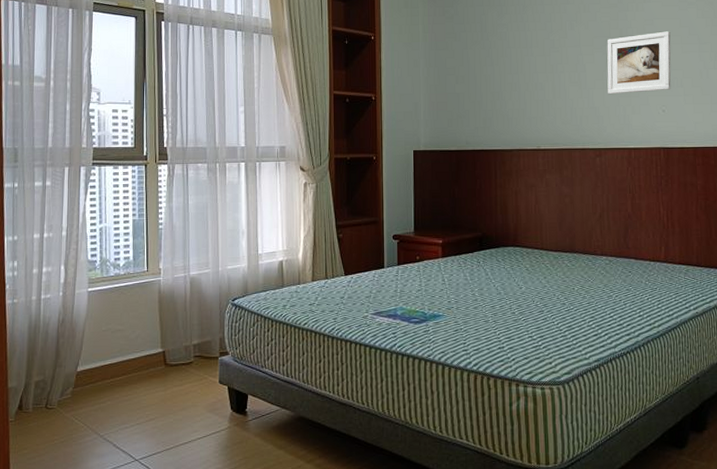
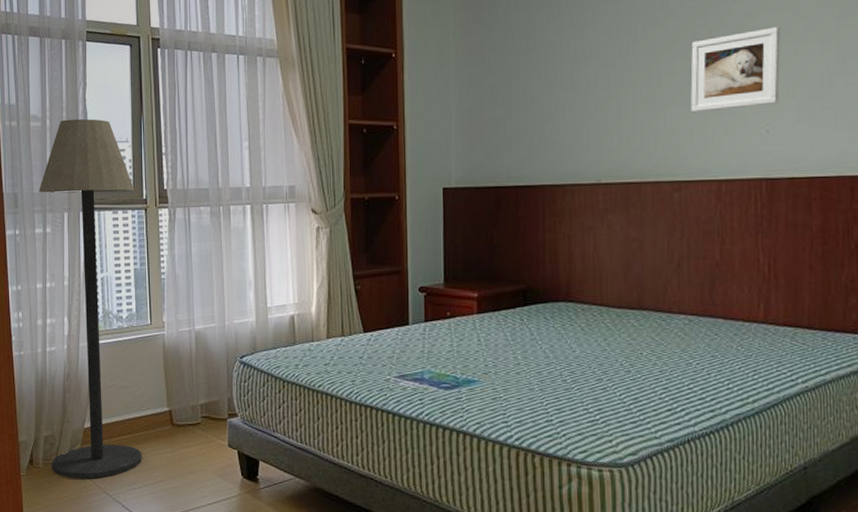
floor lamp: none [39,81,136,421] -> present [38,118,142,479]

